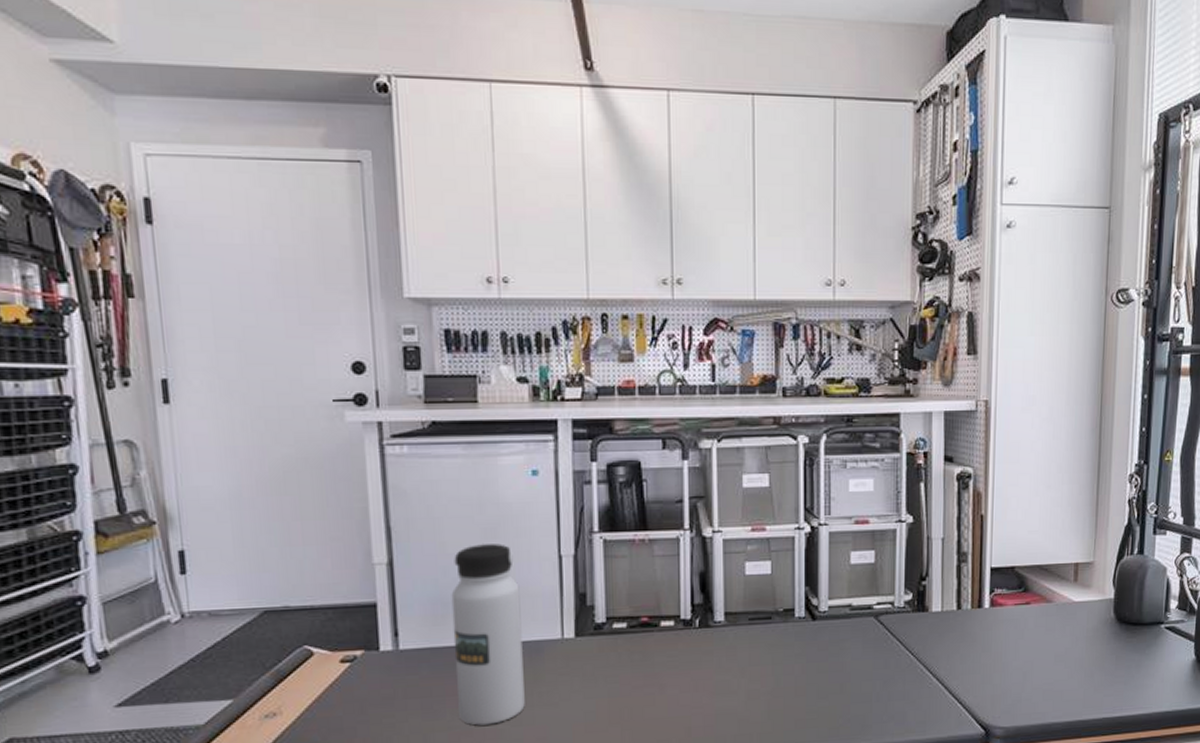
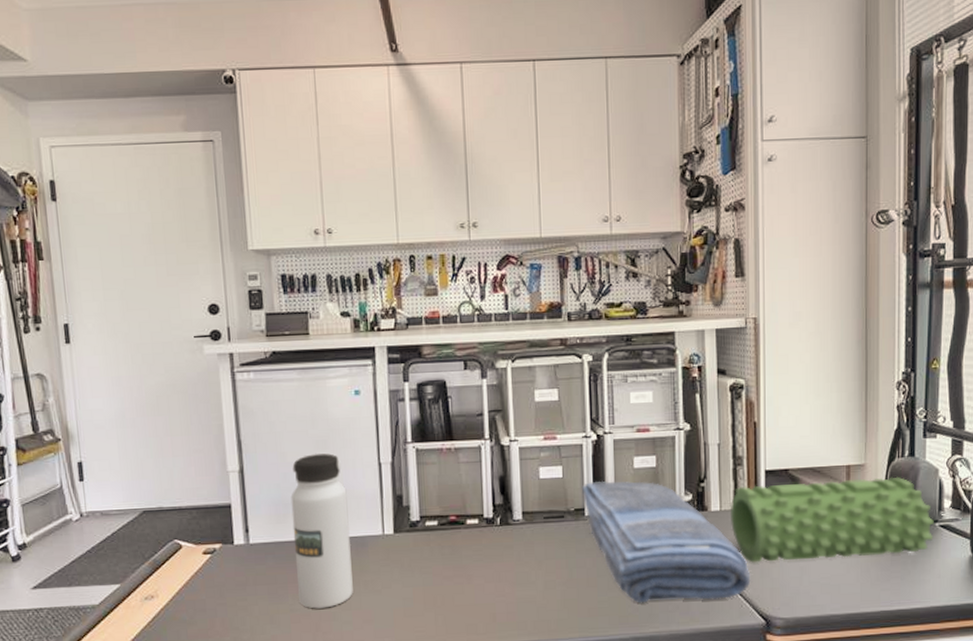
towel: none [792,577,971,714] -> present [581,480,751,603]
foam roller: none [951,575,1160,668] -> present [730,476,934,563]

